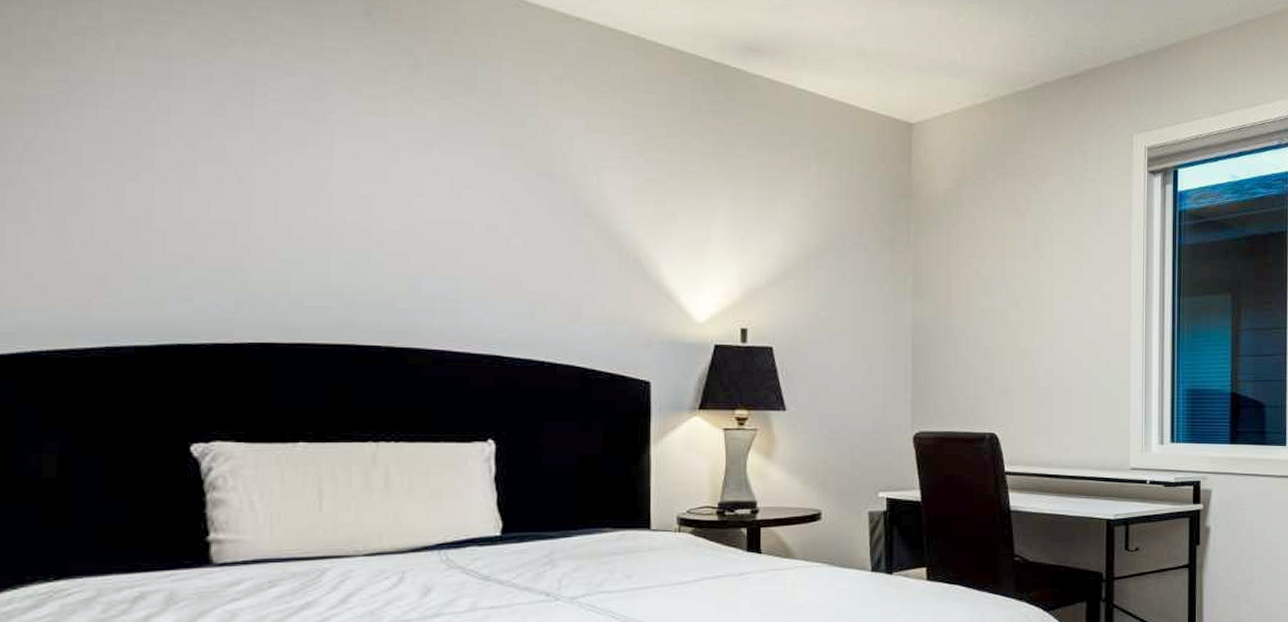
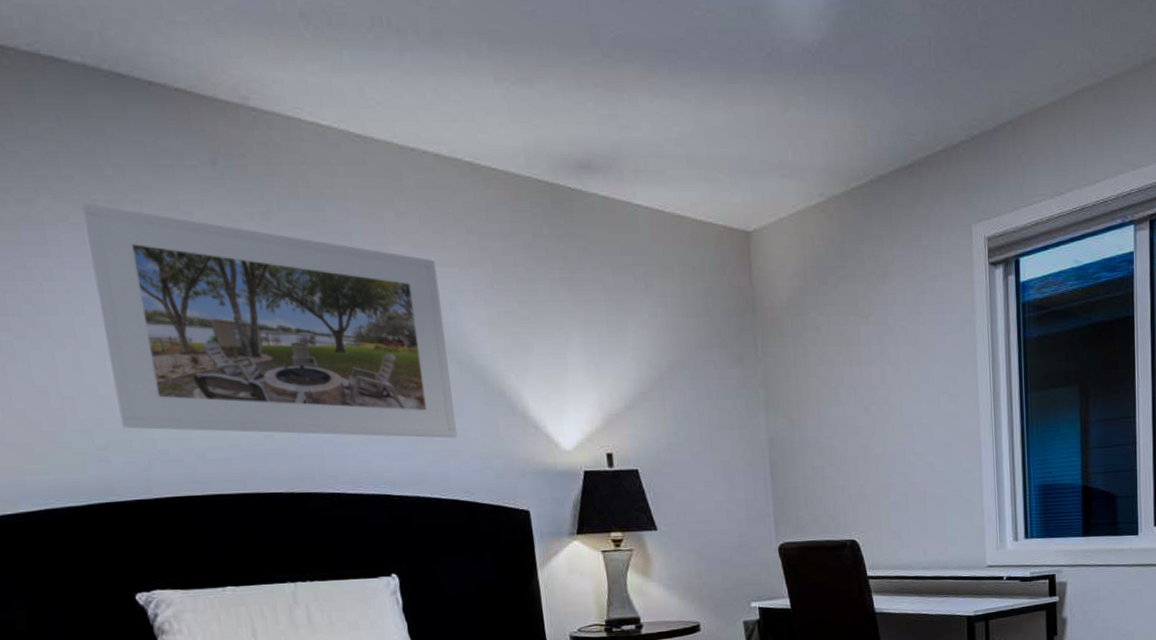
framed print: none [213,41,586,302] -> present [82,203,458,438]

